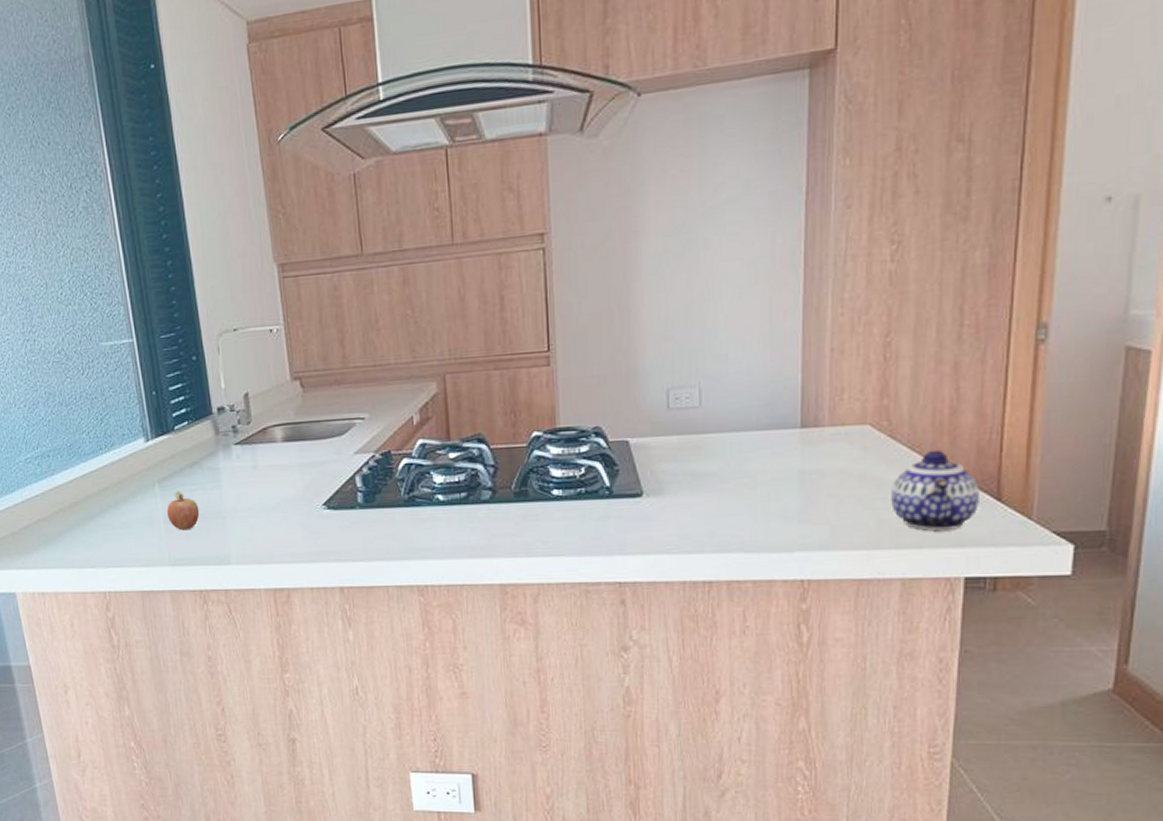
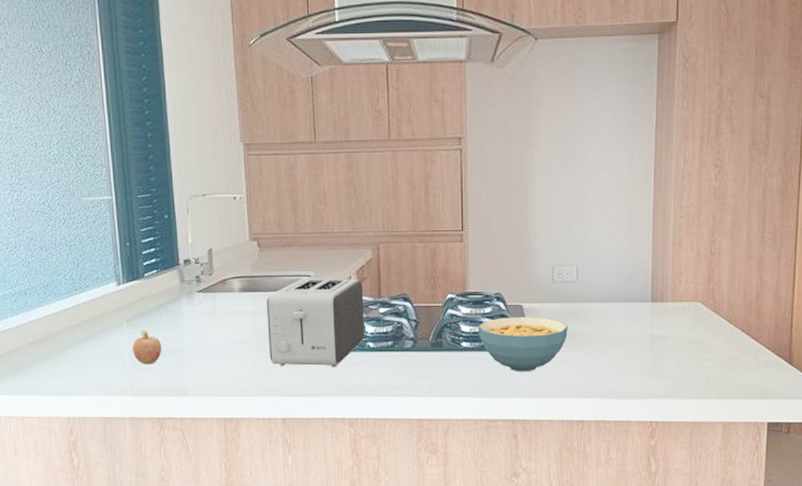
toaster: none [315,418,432,527] -> present [267,278,364,367]
cereal bowl: none [571,454,689,524] -> present [477,317,568,372]
teapot: present [891,449,979,530] -> none [716,323,777,385]

